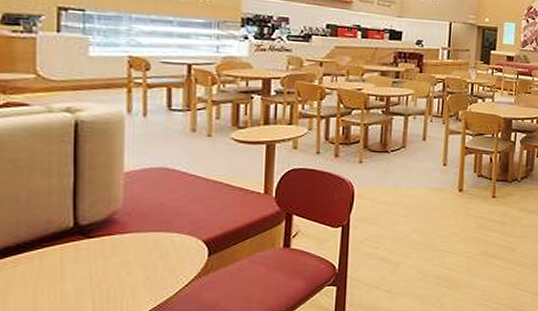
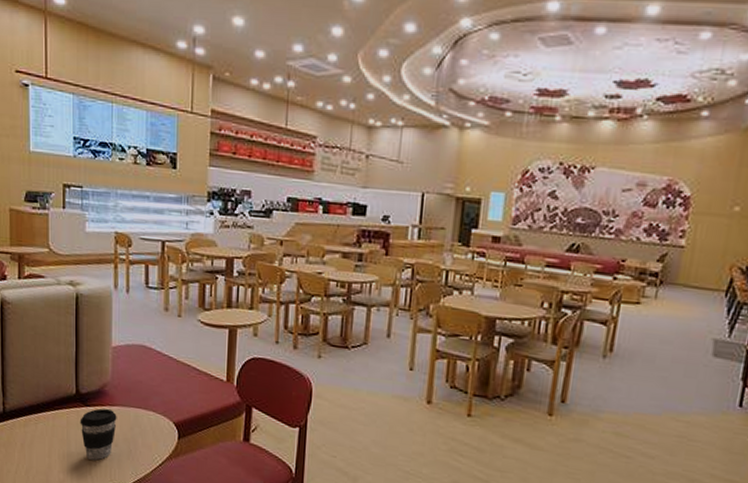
coffee cup: none [79,237,131,294] -> present [80,408,117,460]

